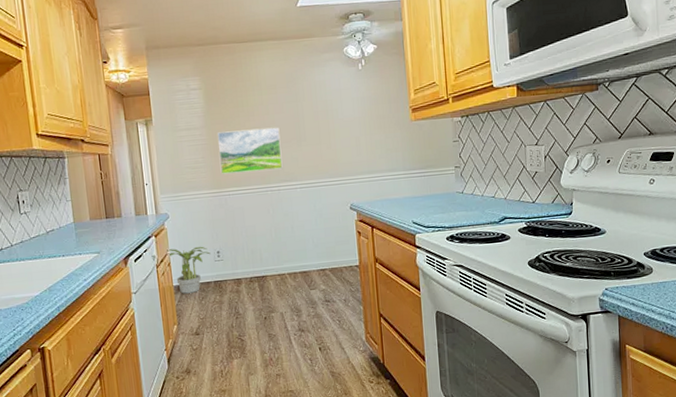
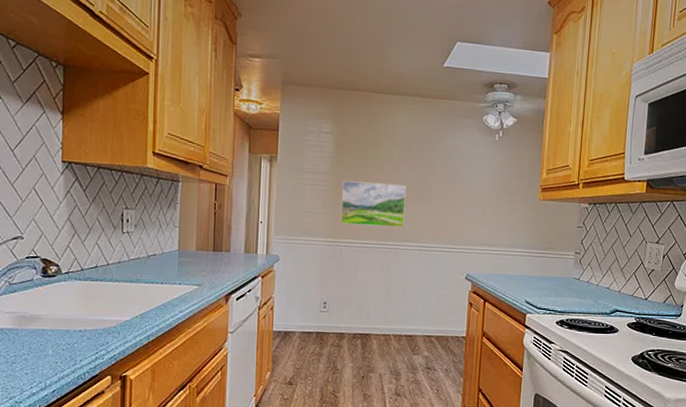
potted plant: present [167,246,210,294] -> none [272,292,317,341]

